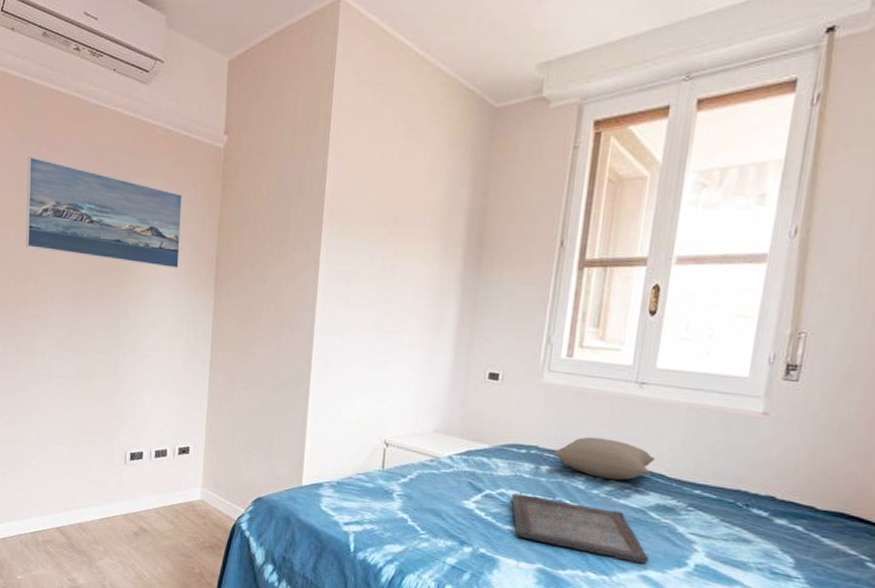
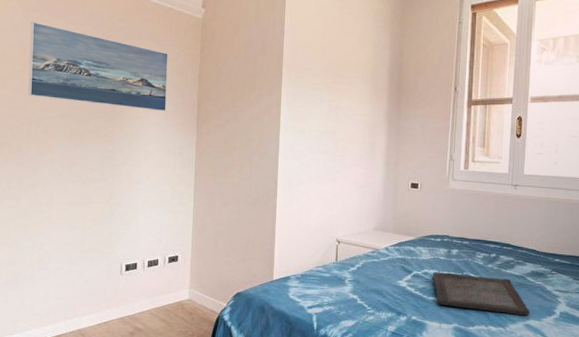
pillow: present [552,436,656,480] -> none [459,226,529,256]

